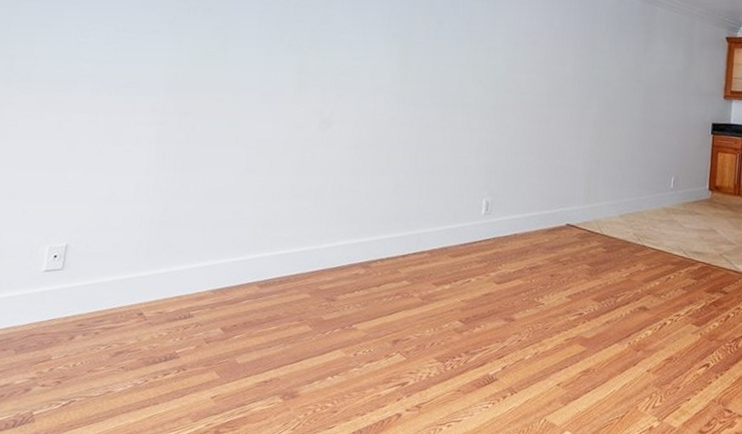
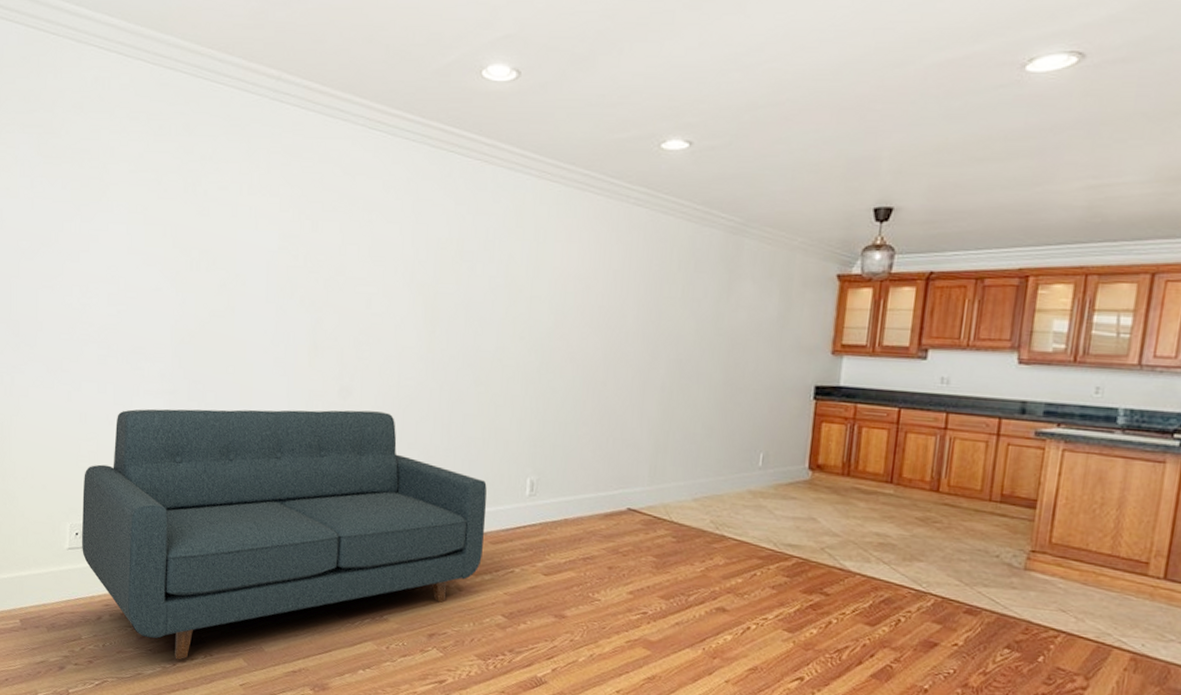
sofa: none [59,138,448,376] -> present [82,409,487,660]

